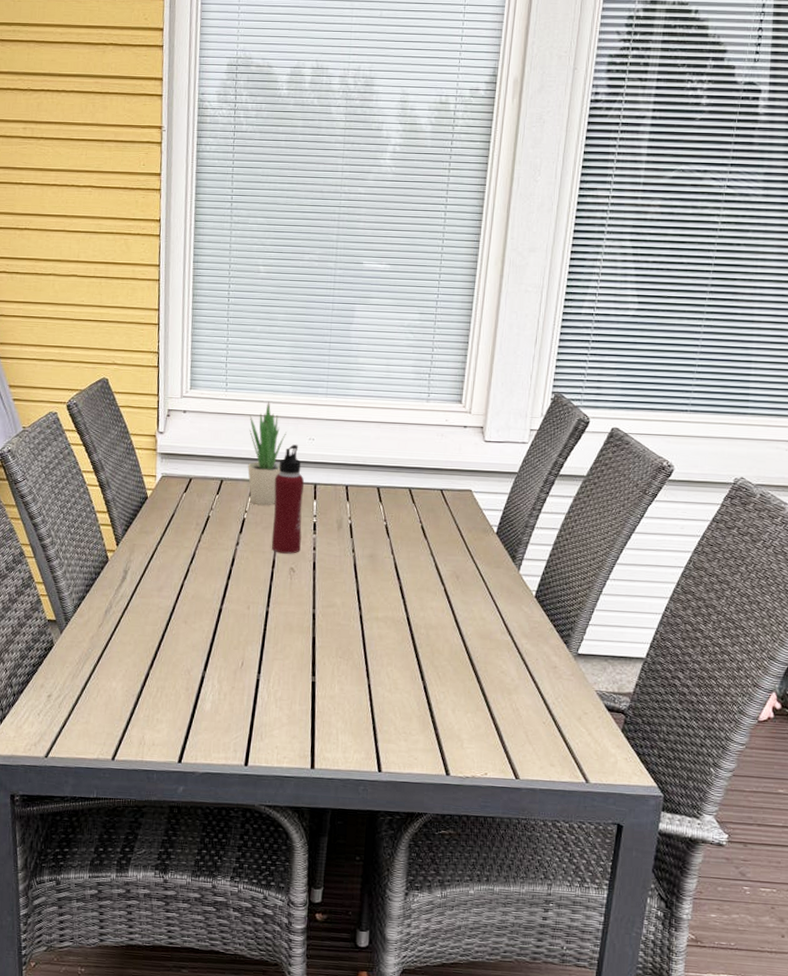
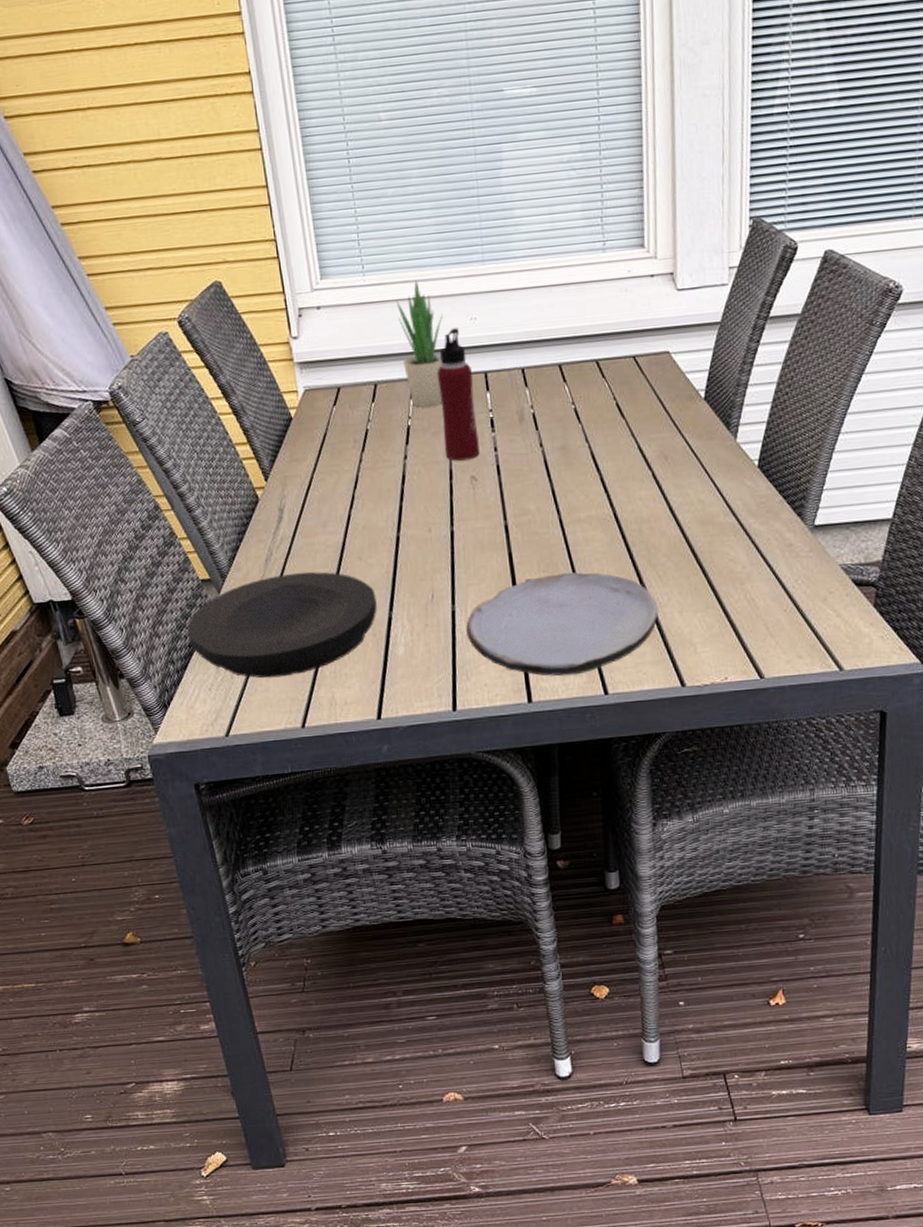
plate: none [28,626,194,713] -> present [188,571,377,679]
plate: none [266,661,434,751] -> present [466,572,658,677]

